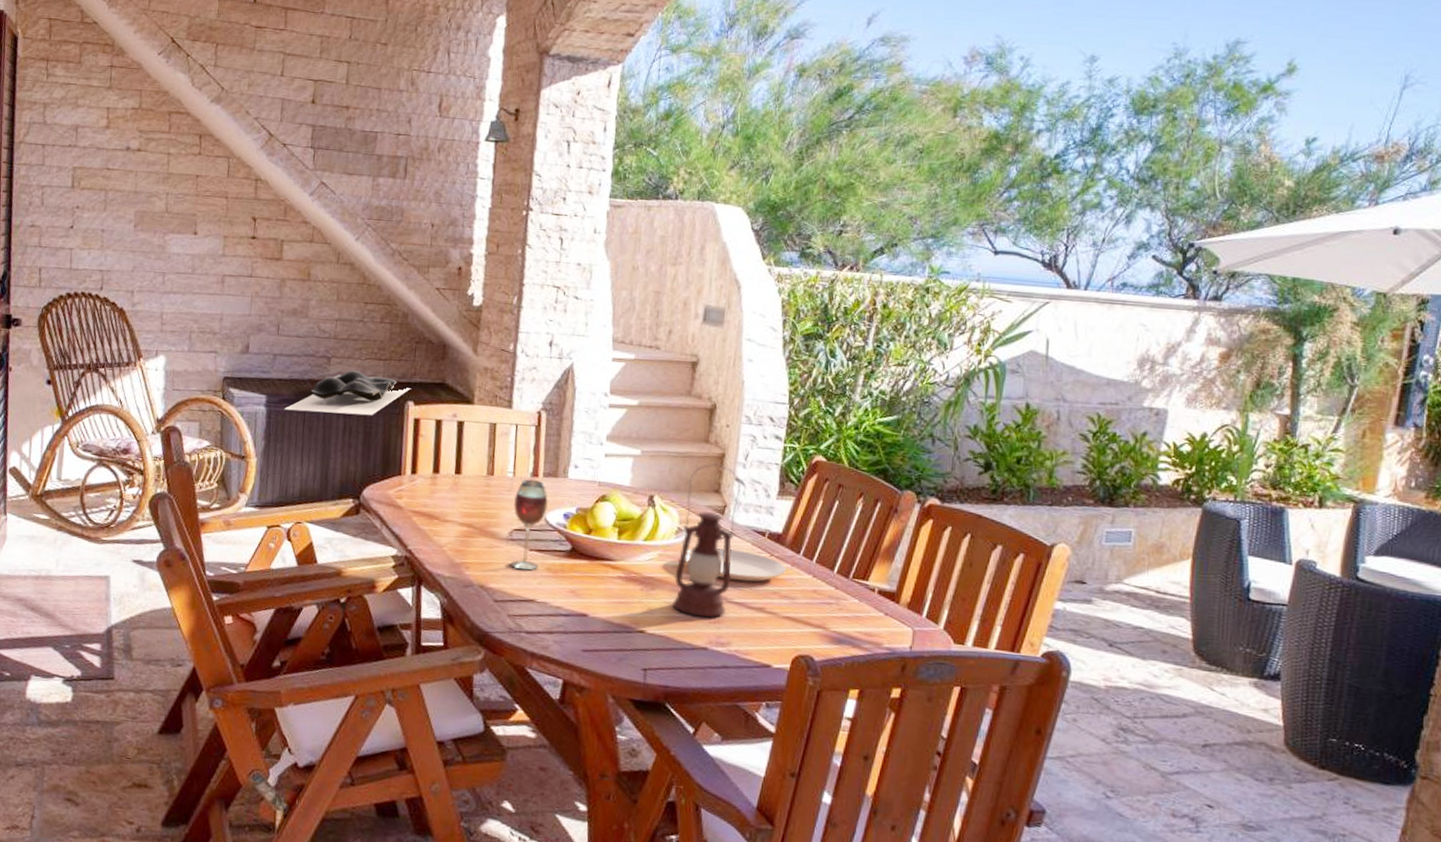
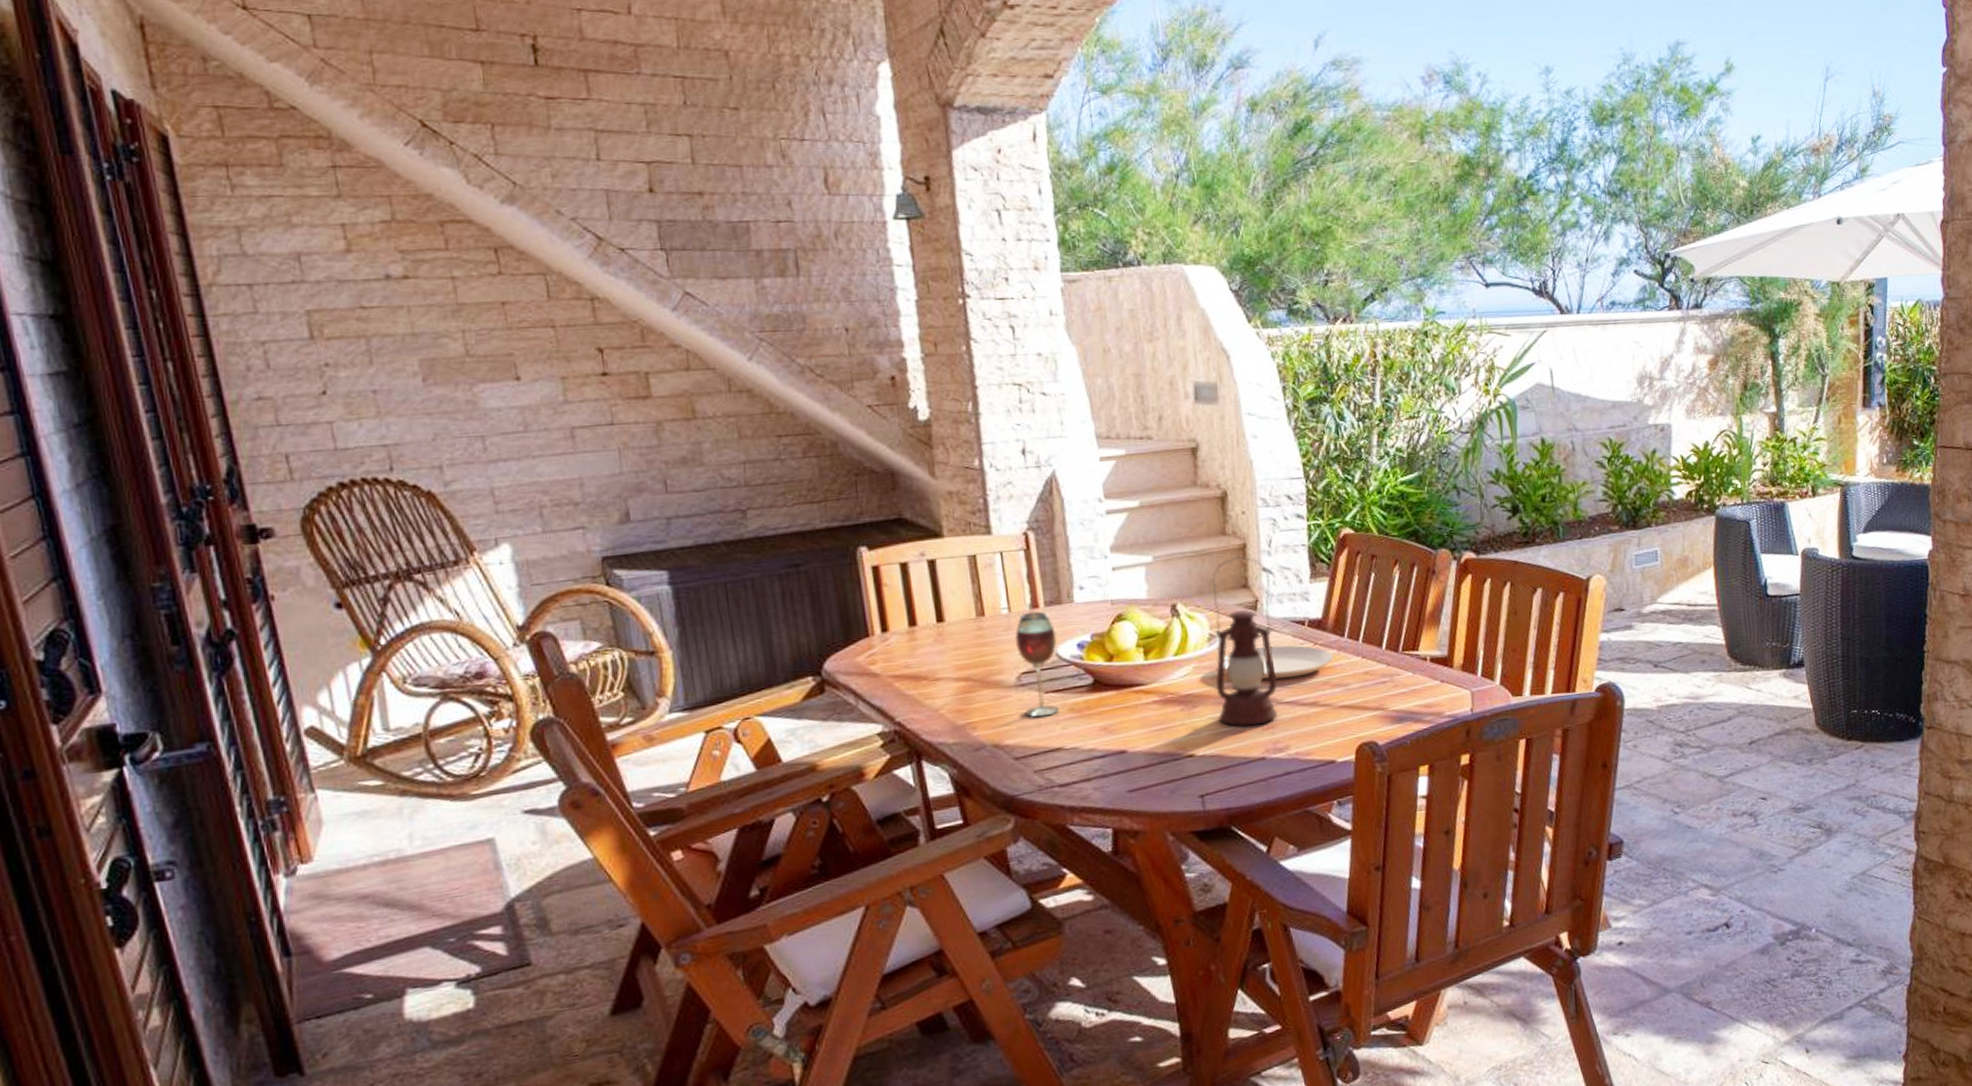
throw blanket: present [284,370,411,416] -> none [696,520,860,585]

